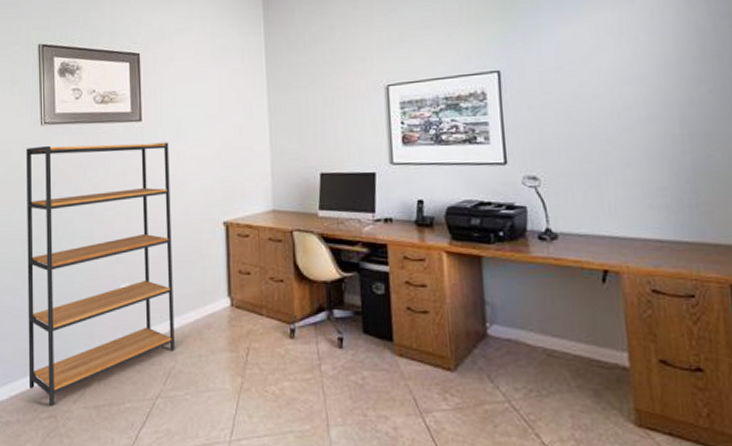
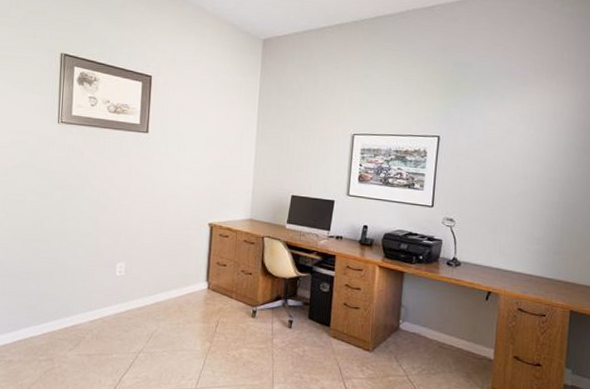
bookshelf: present [26,142,175,406] -> none [31,141,170,351]

